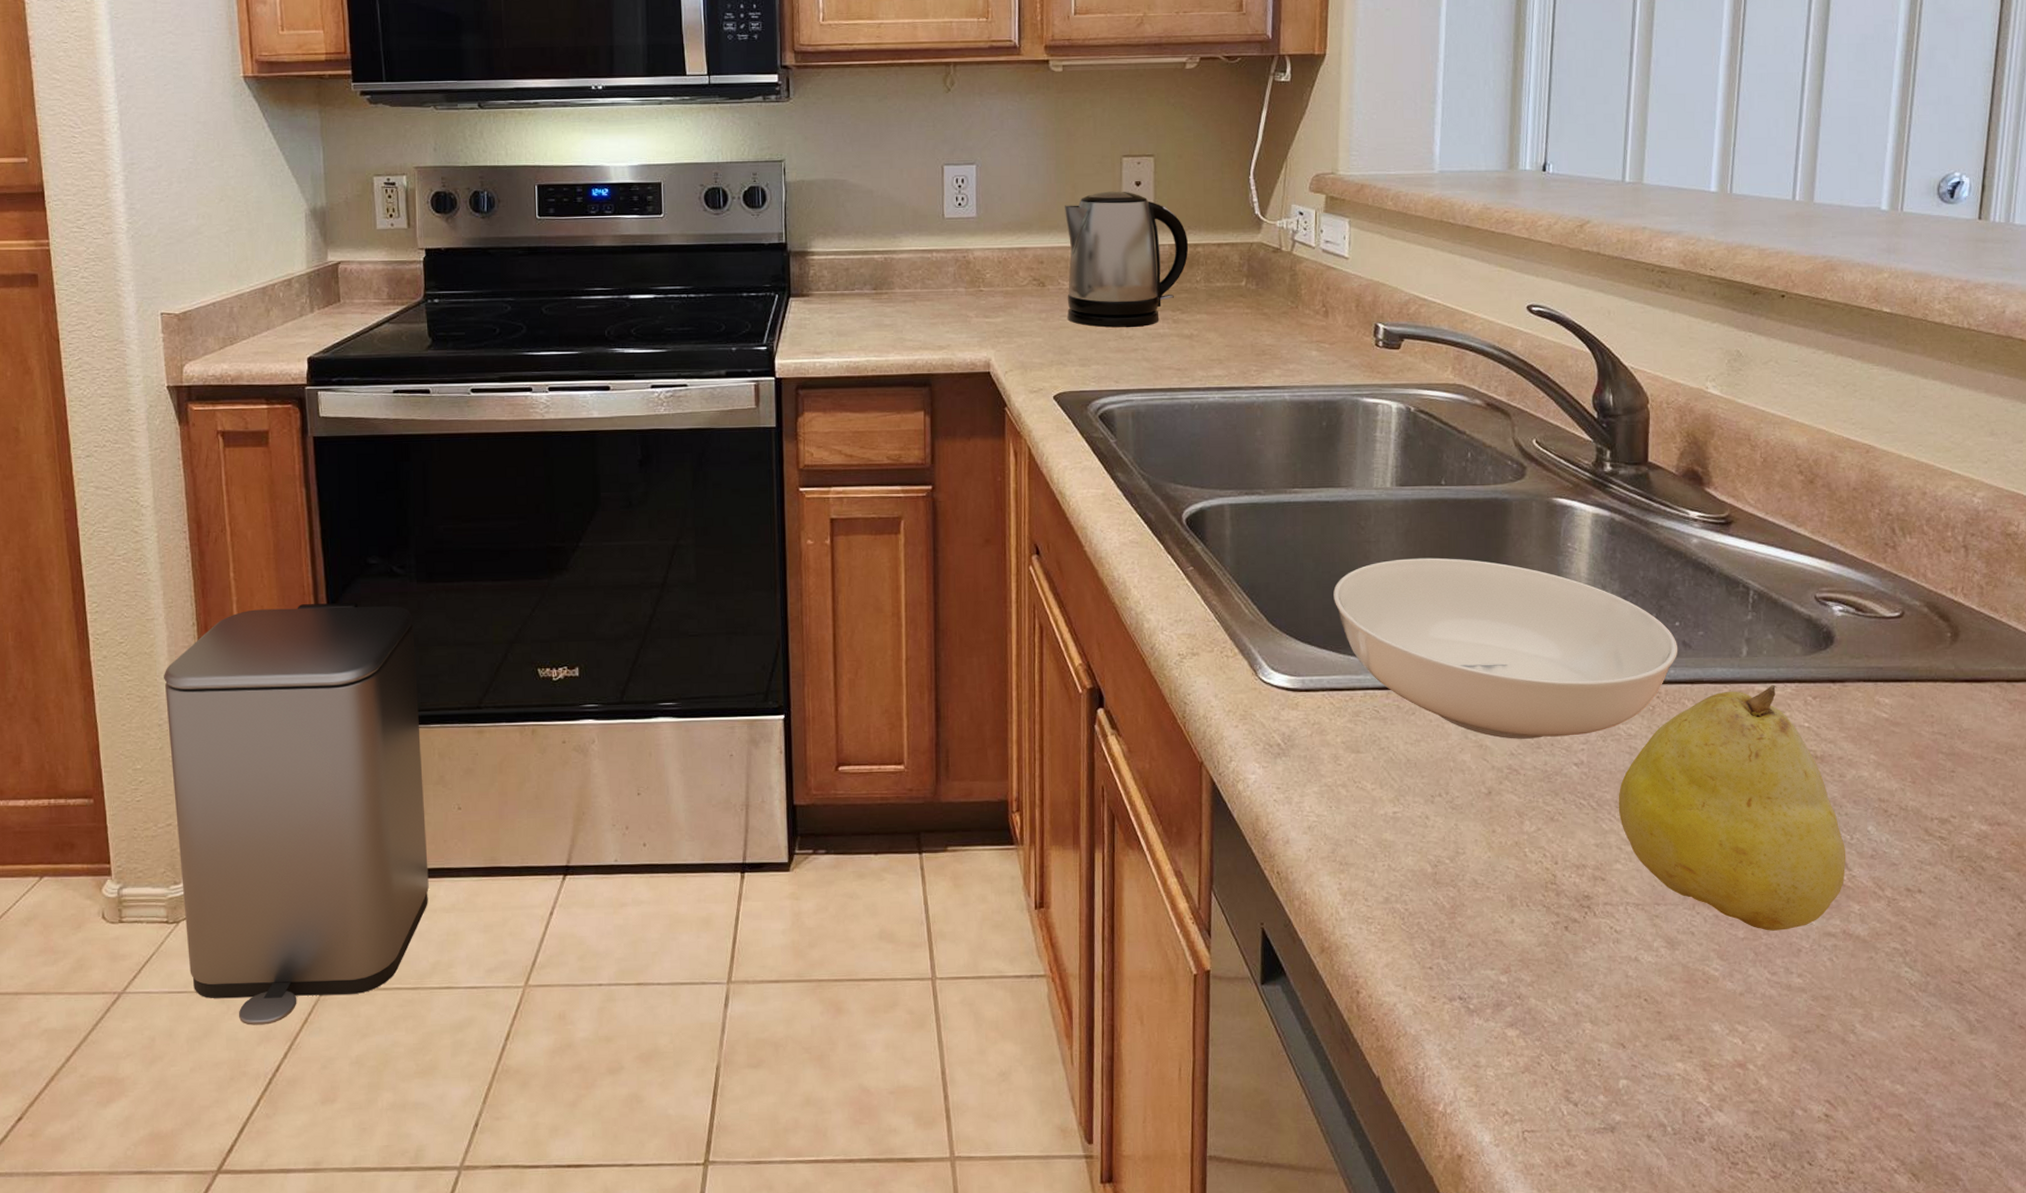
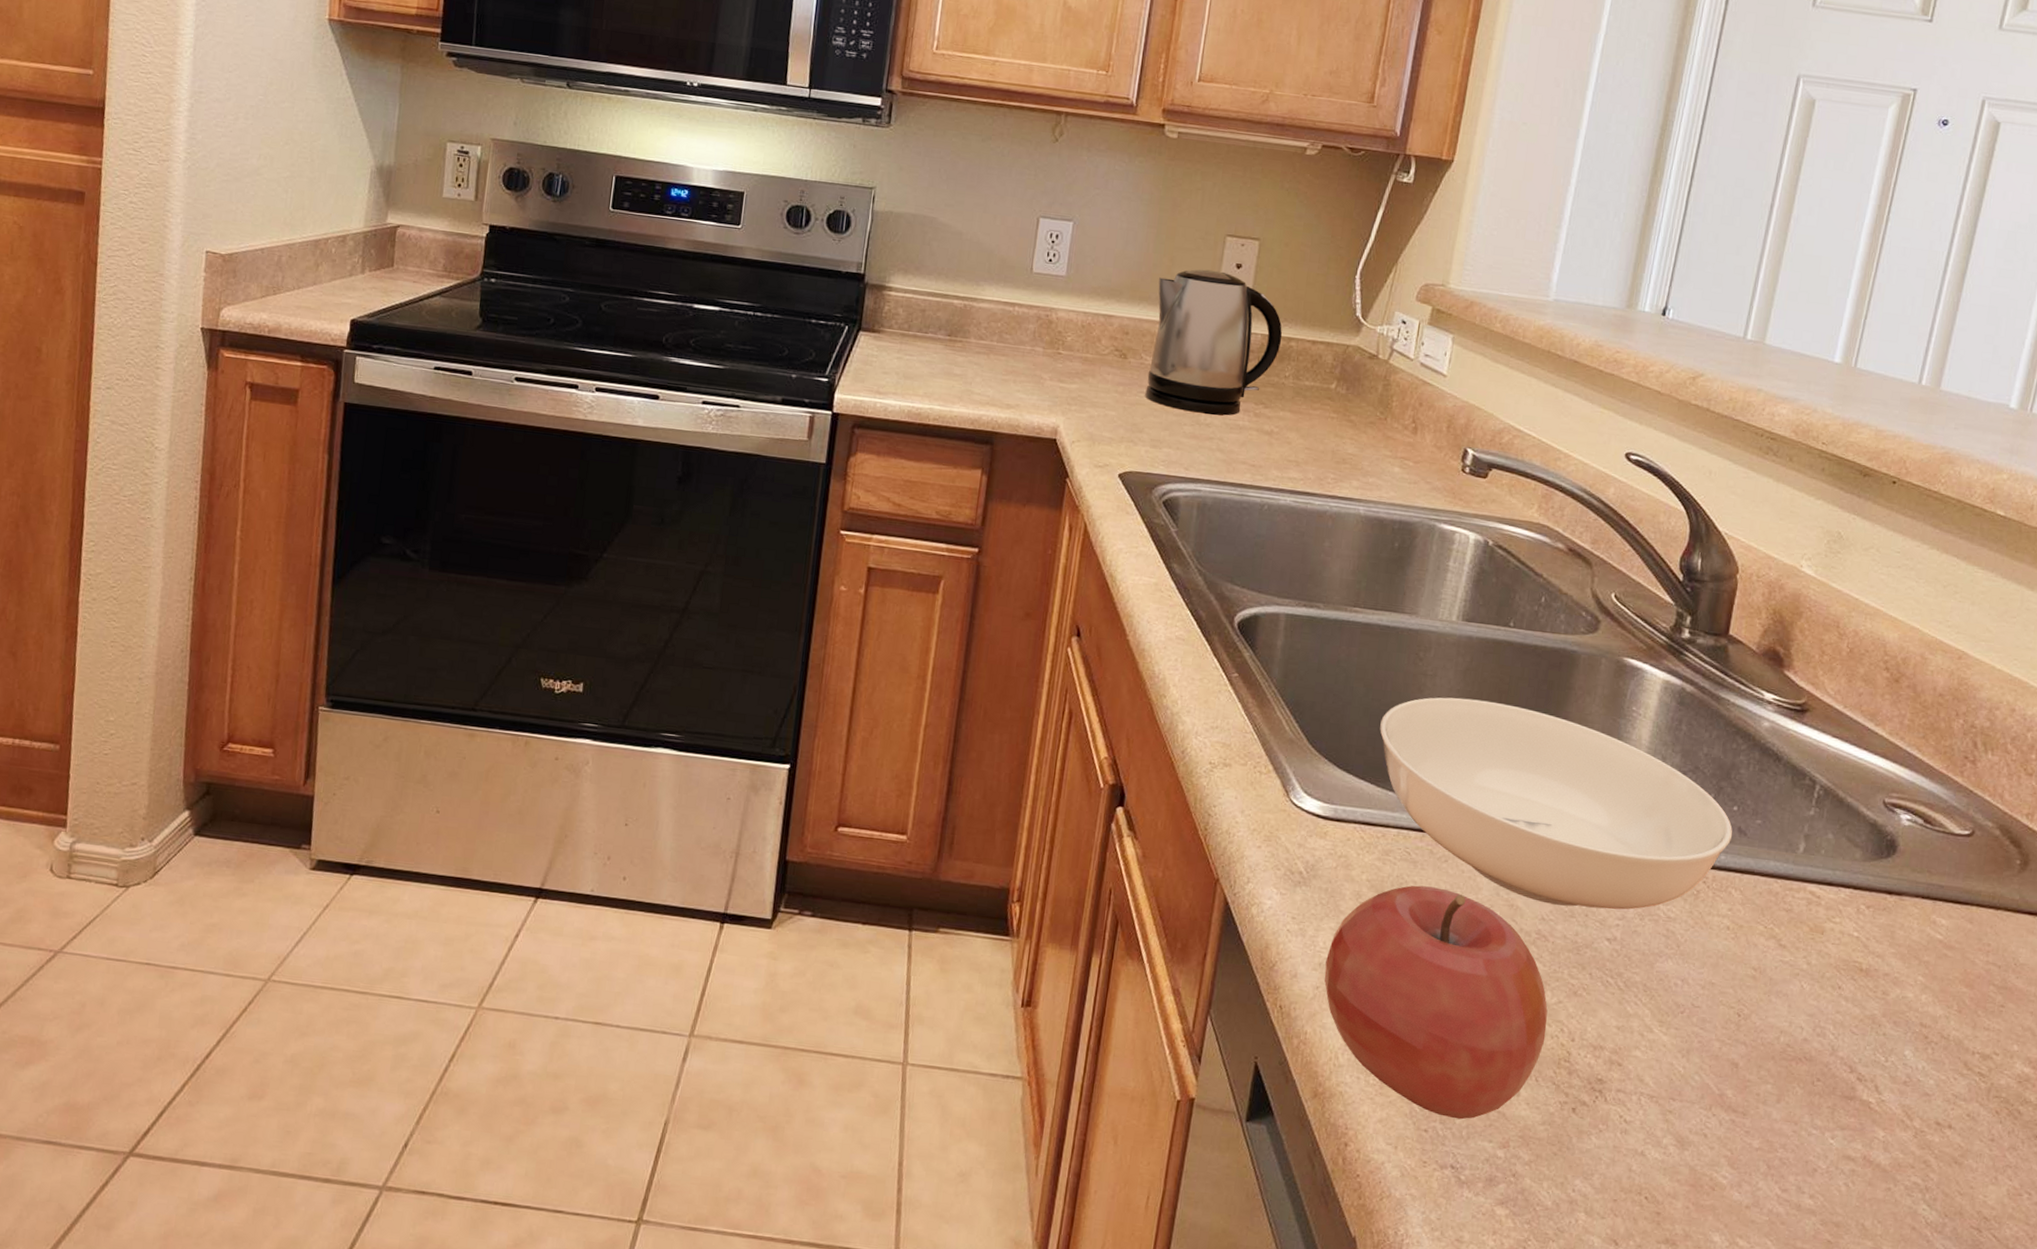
pedal bin: present [164,603,429,1026] -> none [132,572,420,1008]
fruit: none [1314,739,1530,953] -> present [1324,885,1548,1120]
fruit: present [1618,685,1846,931] -> none [1646,886,1879,1147]

